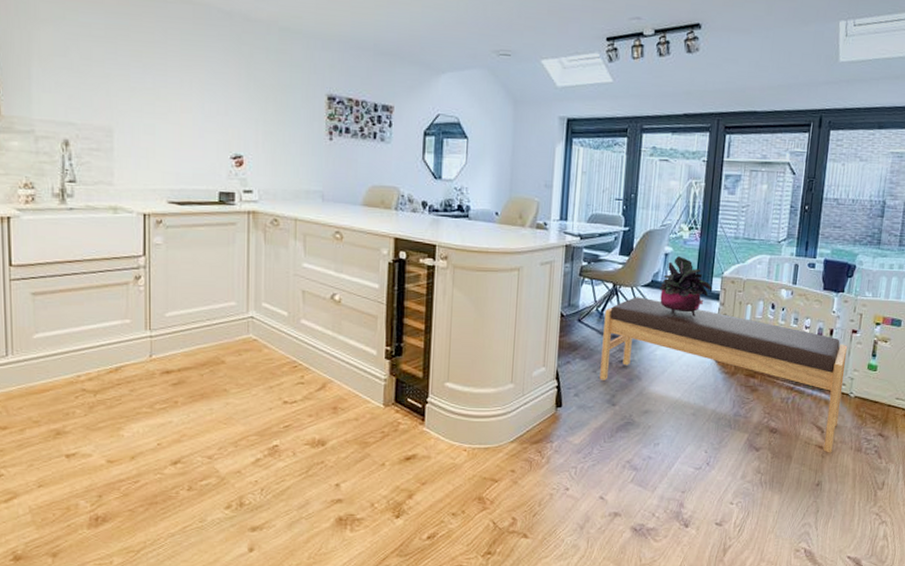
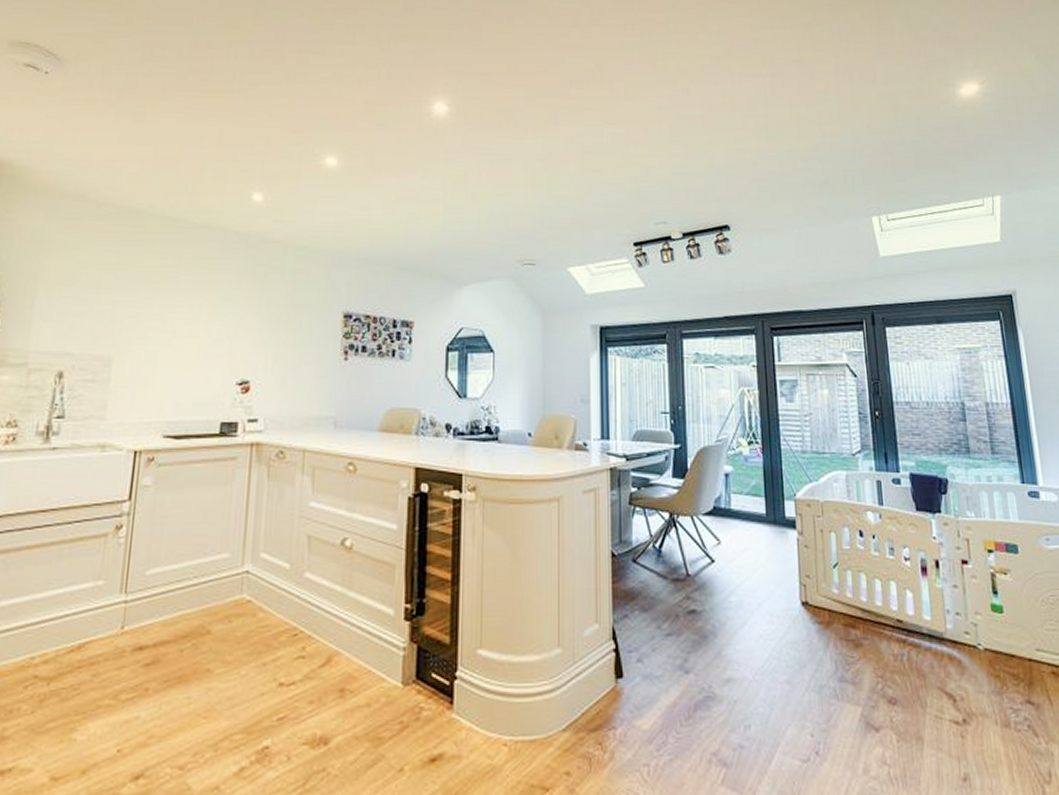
bench: present [600,297,848,453] -> none [663,528,973,731]
potted plant: present [660,255,713,317] -> none [724,475,787,550]

